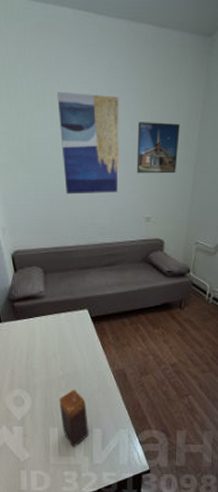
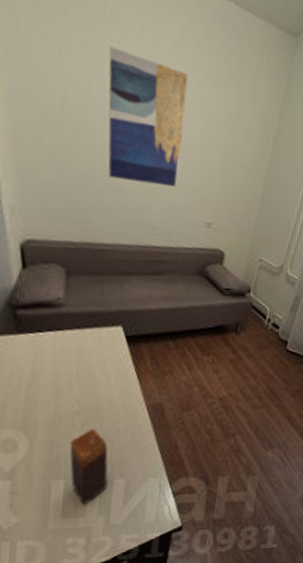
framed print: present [136,122,180,174] -> none [200,110,255,178]

